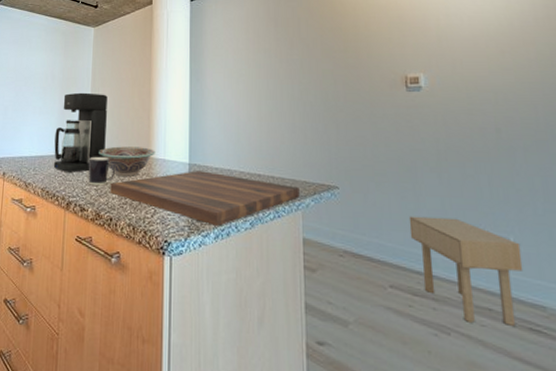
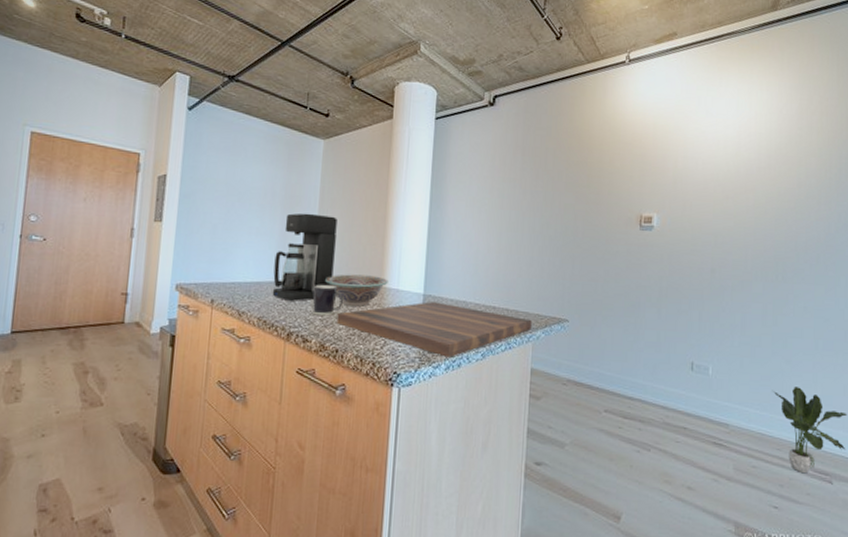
side table: present [408,216,524,326] -> none [627,347,717,441]

